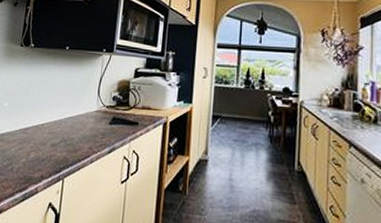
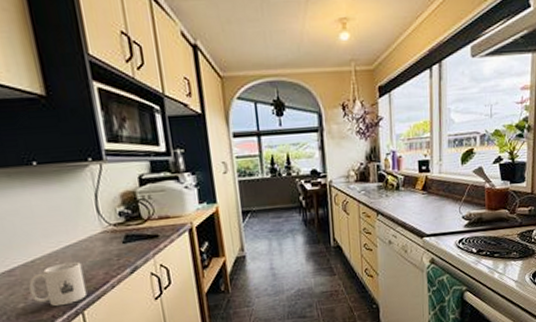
mug: none [32,130,75,169] -> present [29,261,88,307]

